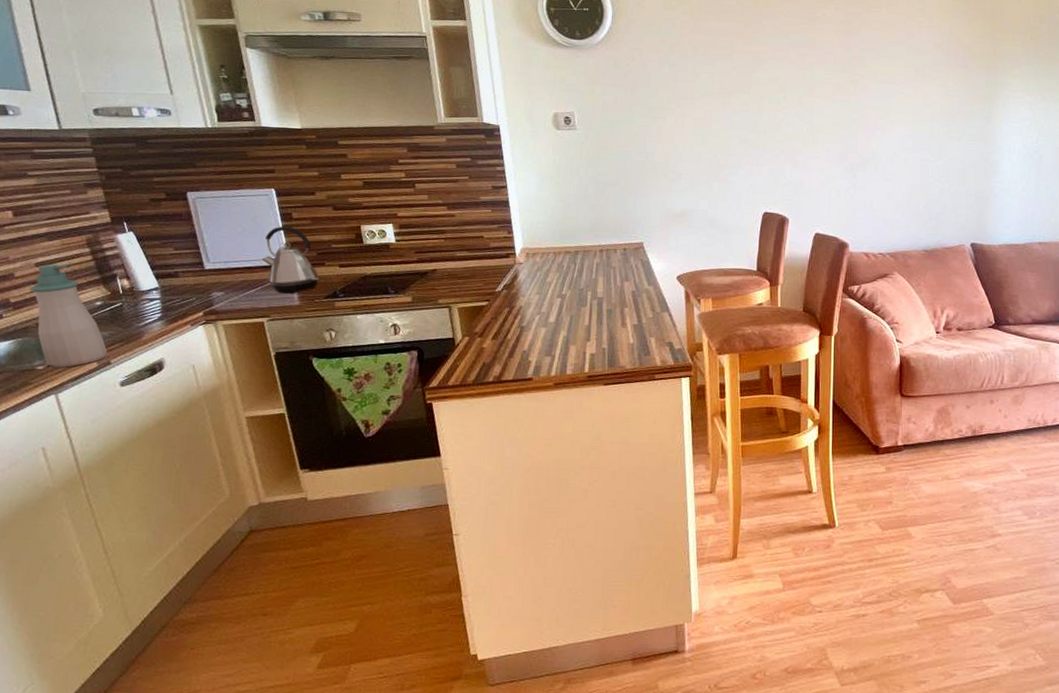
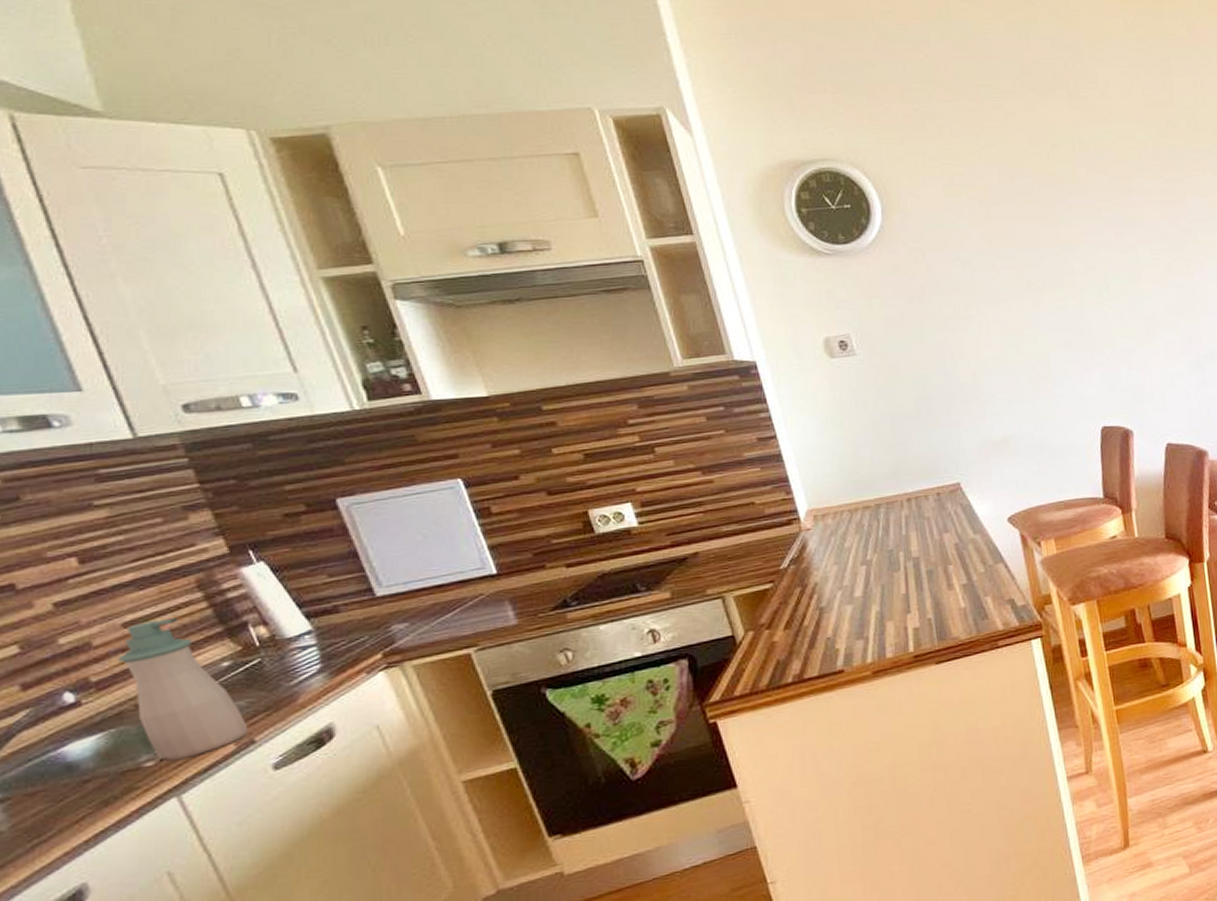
kettle: present [261,226,321,294] -> none [455,524,542,613]

